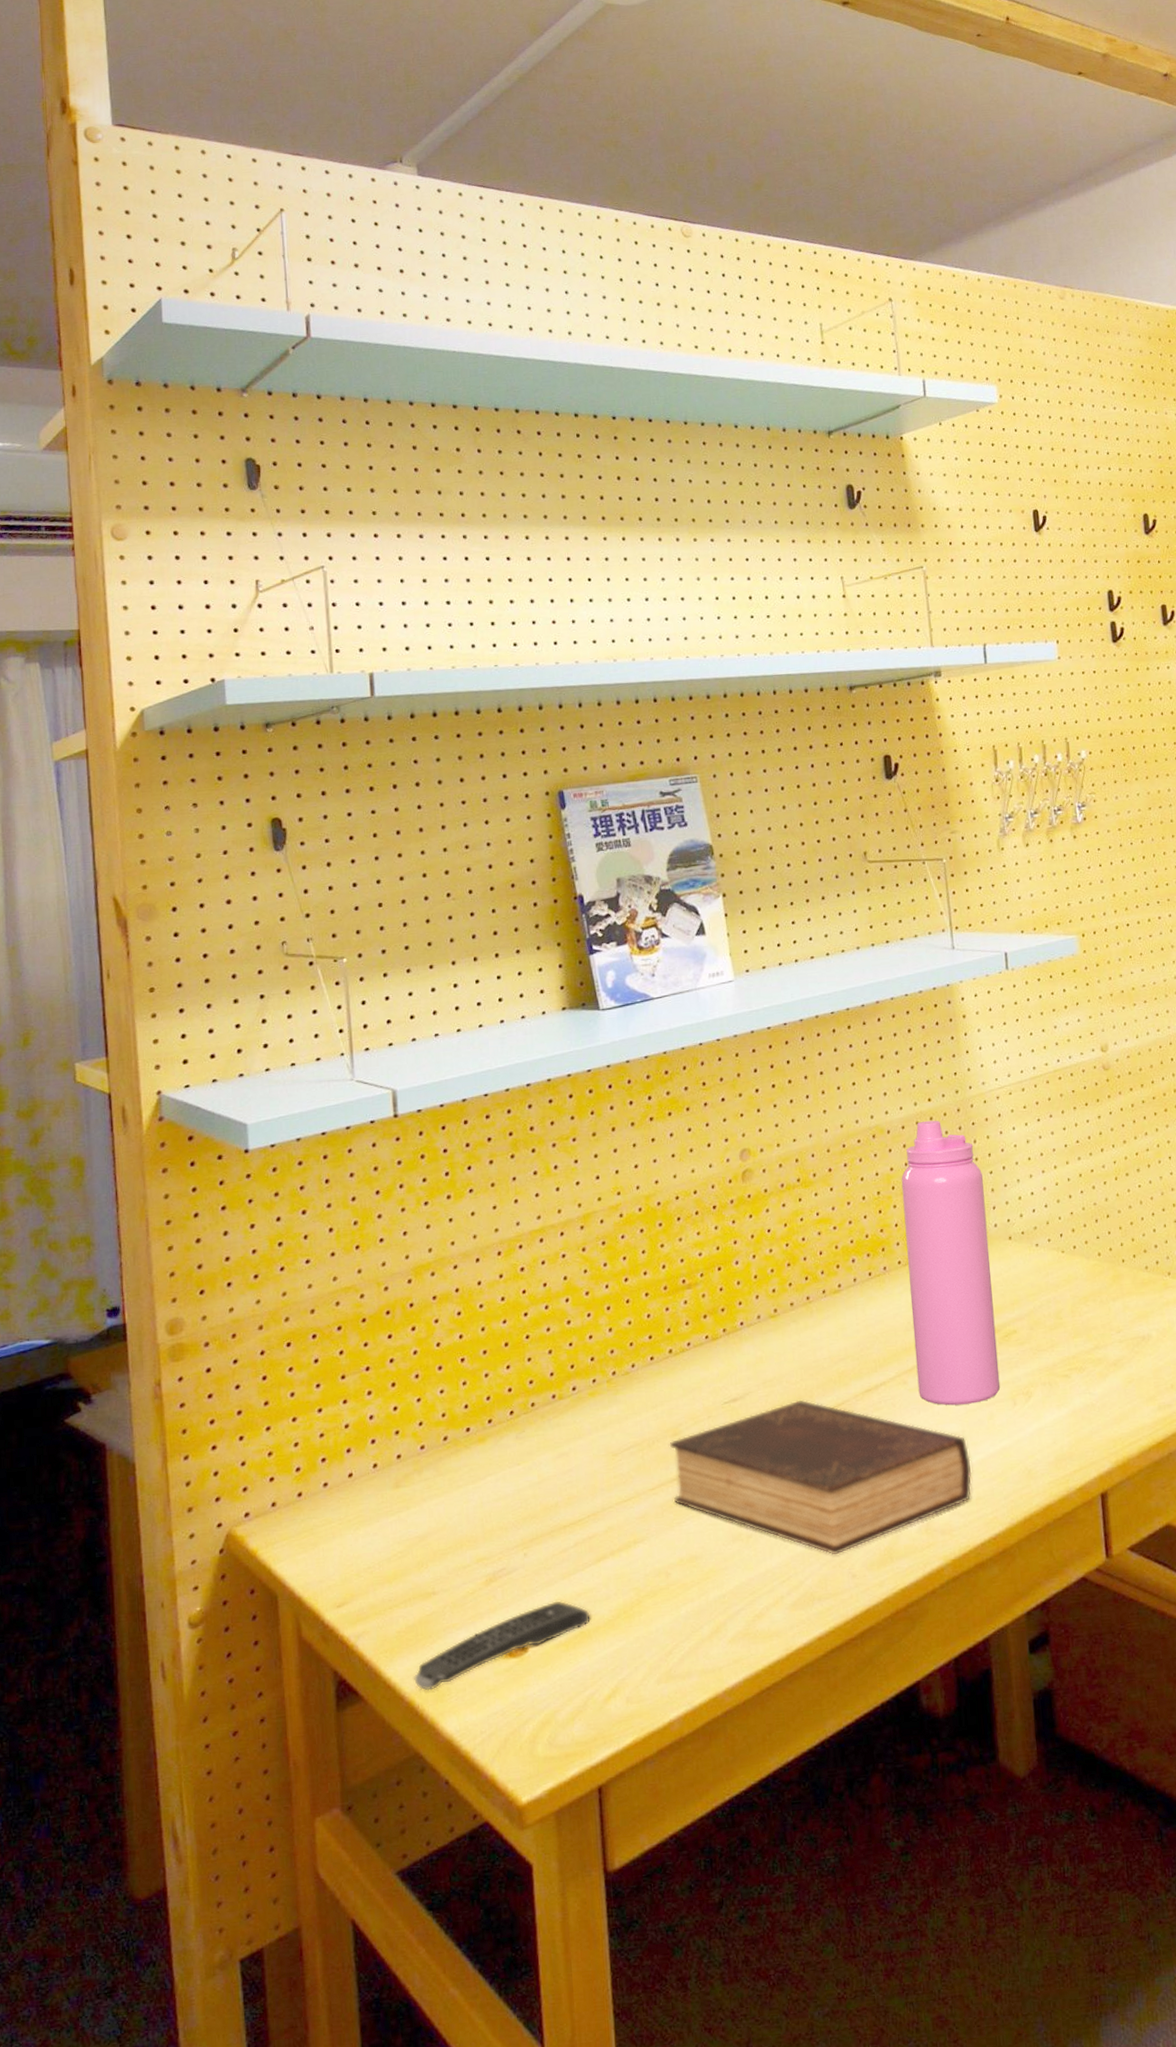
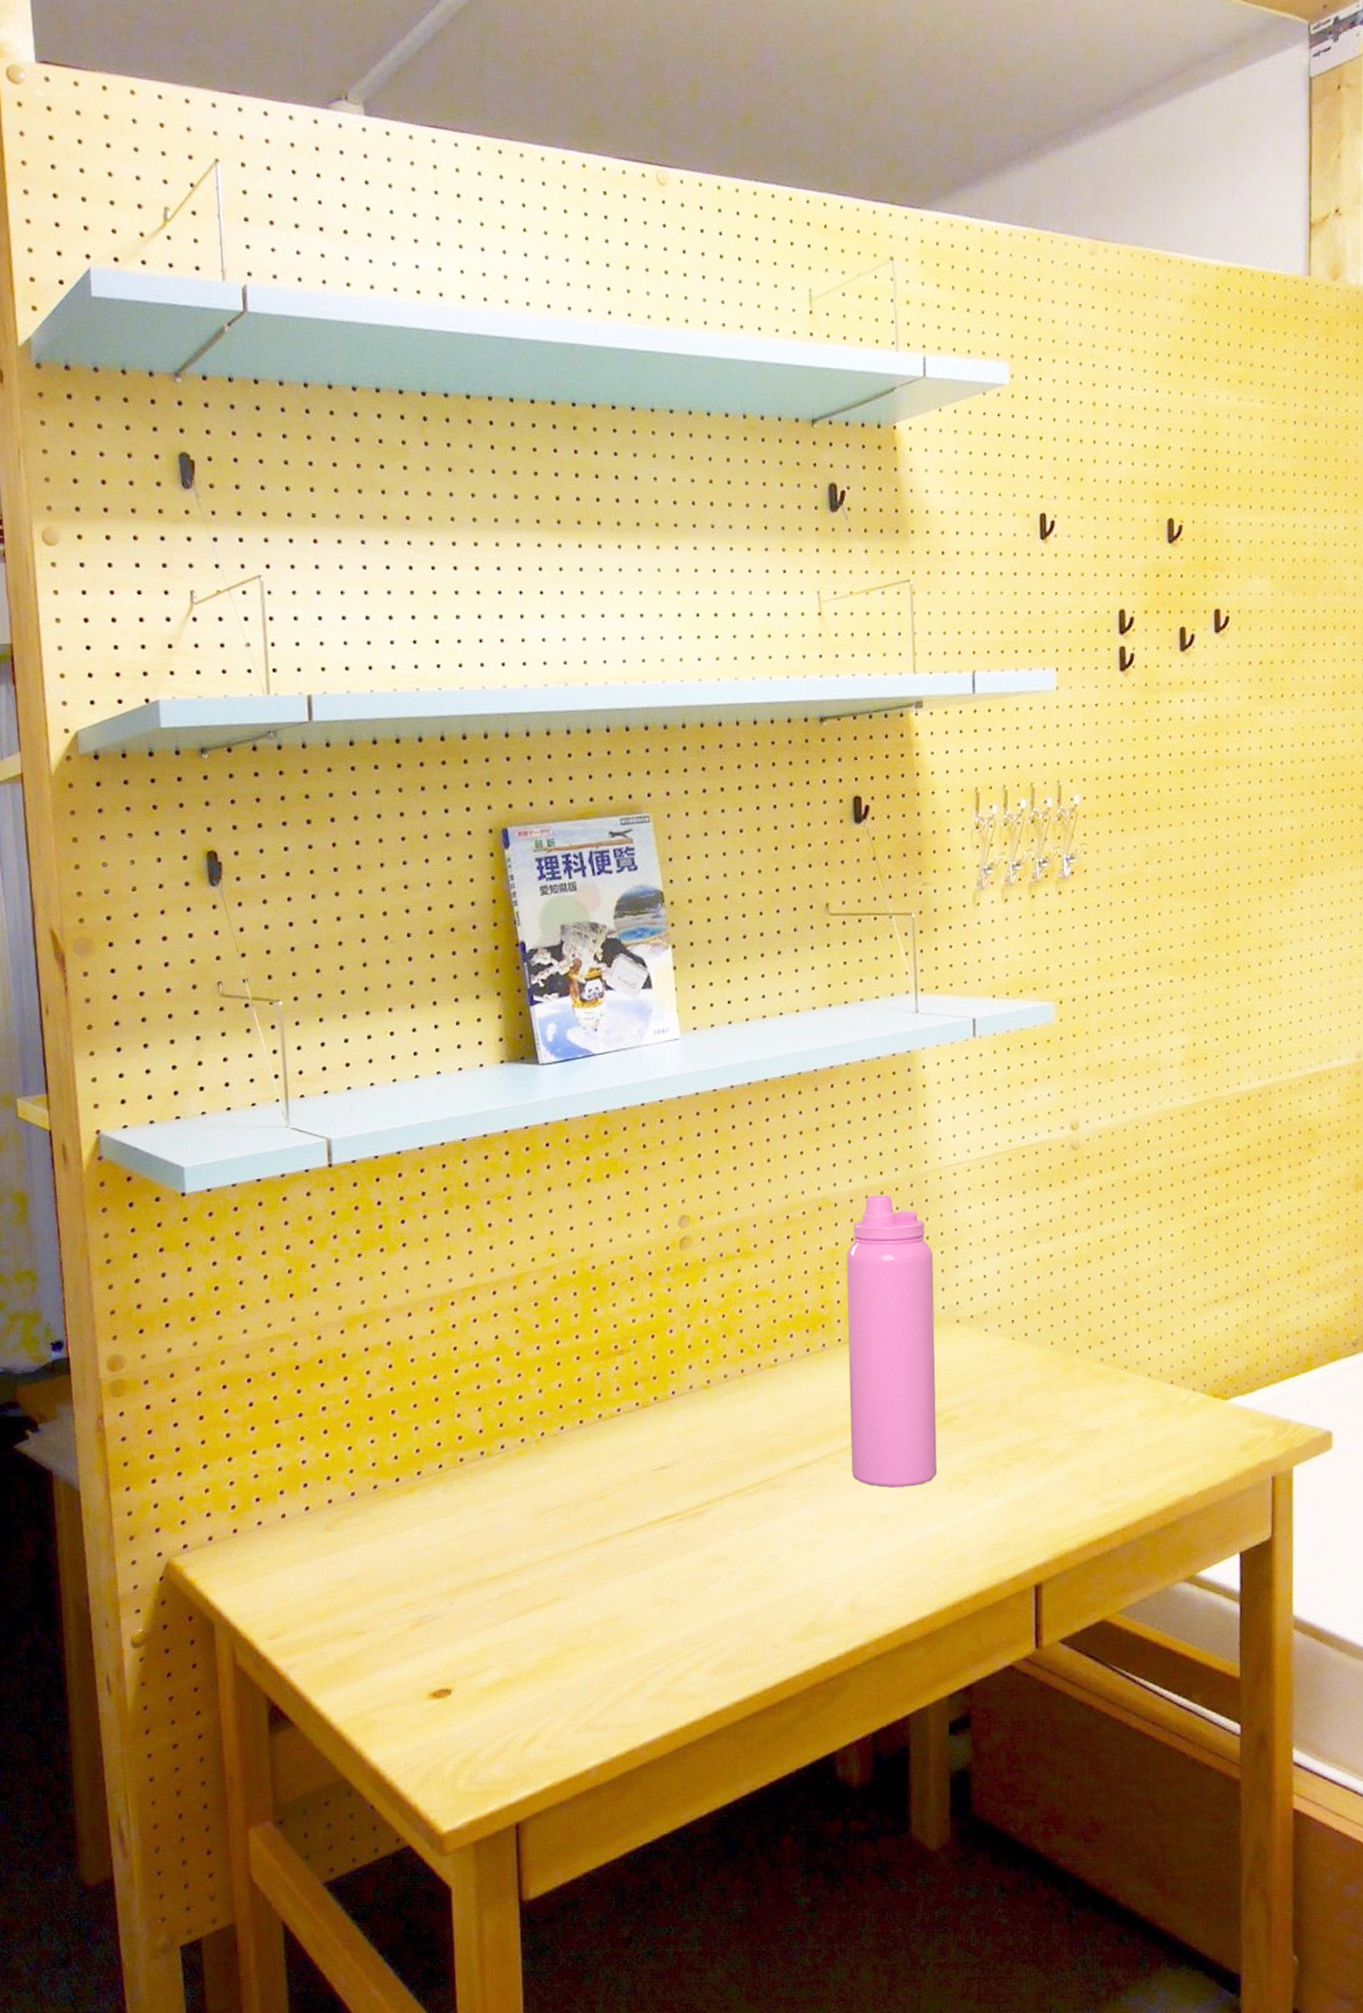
remote control: present [413,1600,590,1691] -> none [341,1648,513,1722]
book: present [670,1399,972,1555] -> none [596,1472,902,1626]

